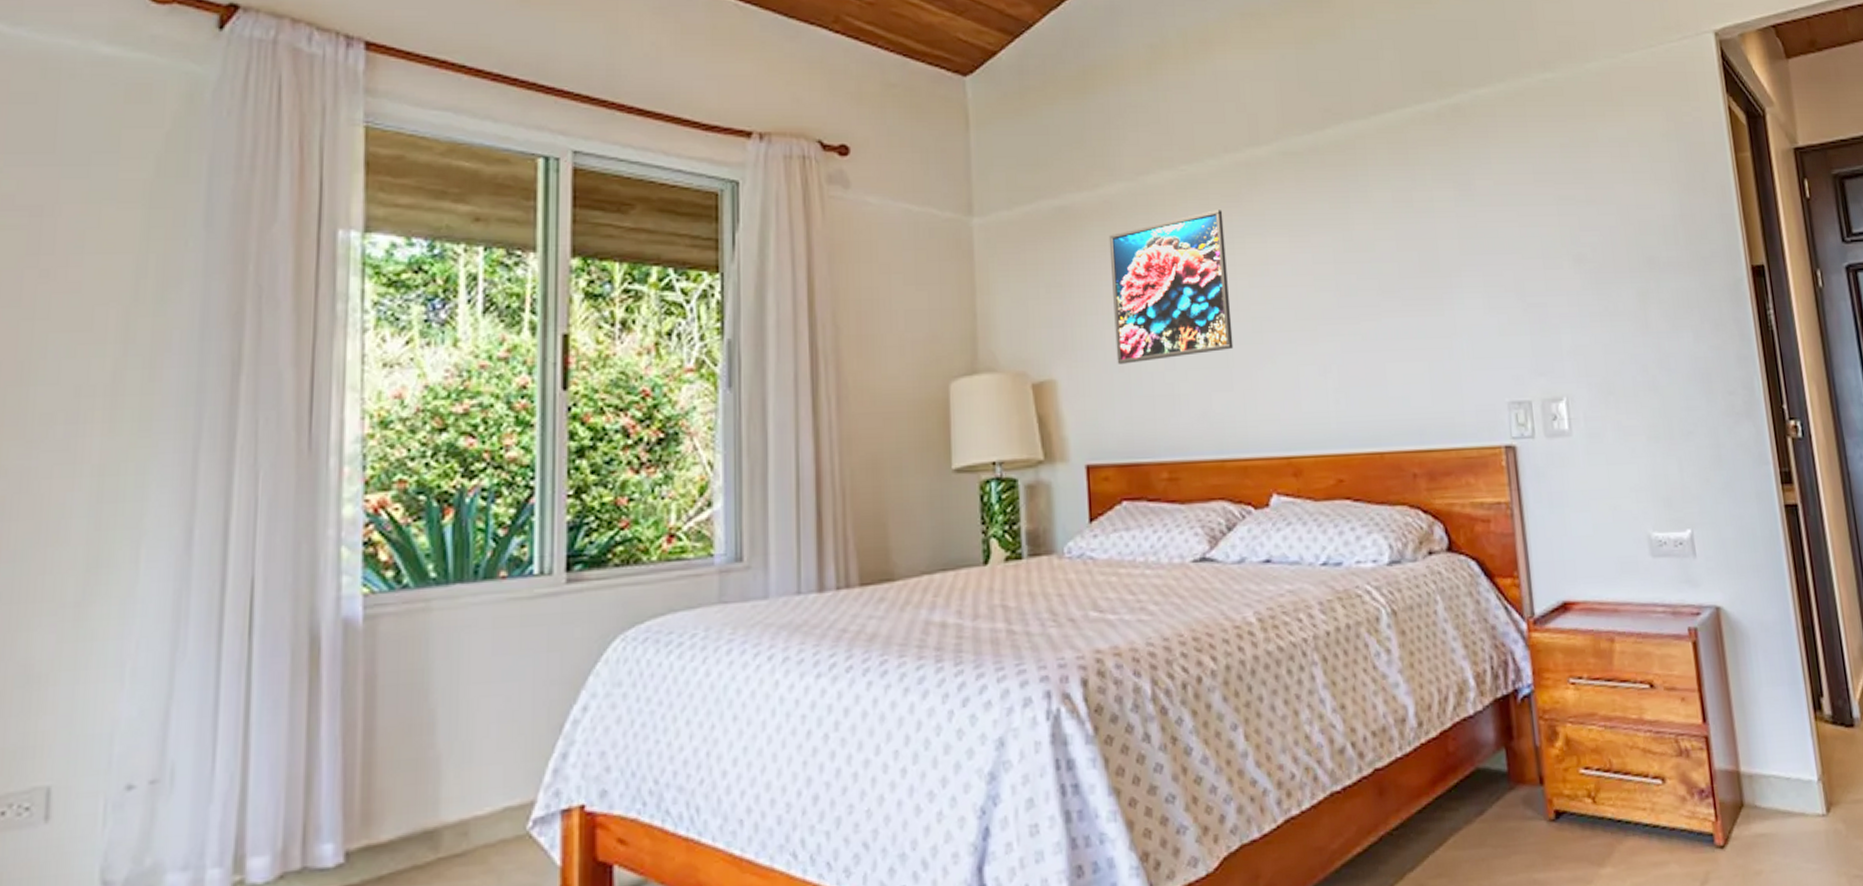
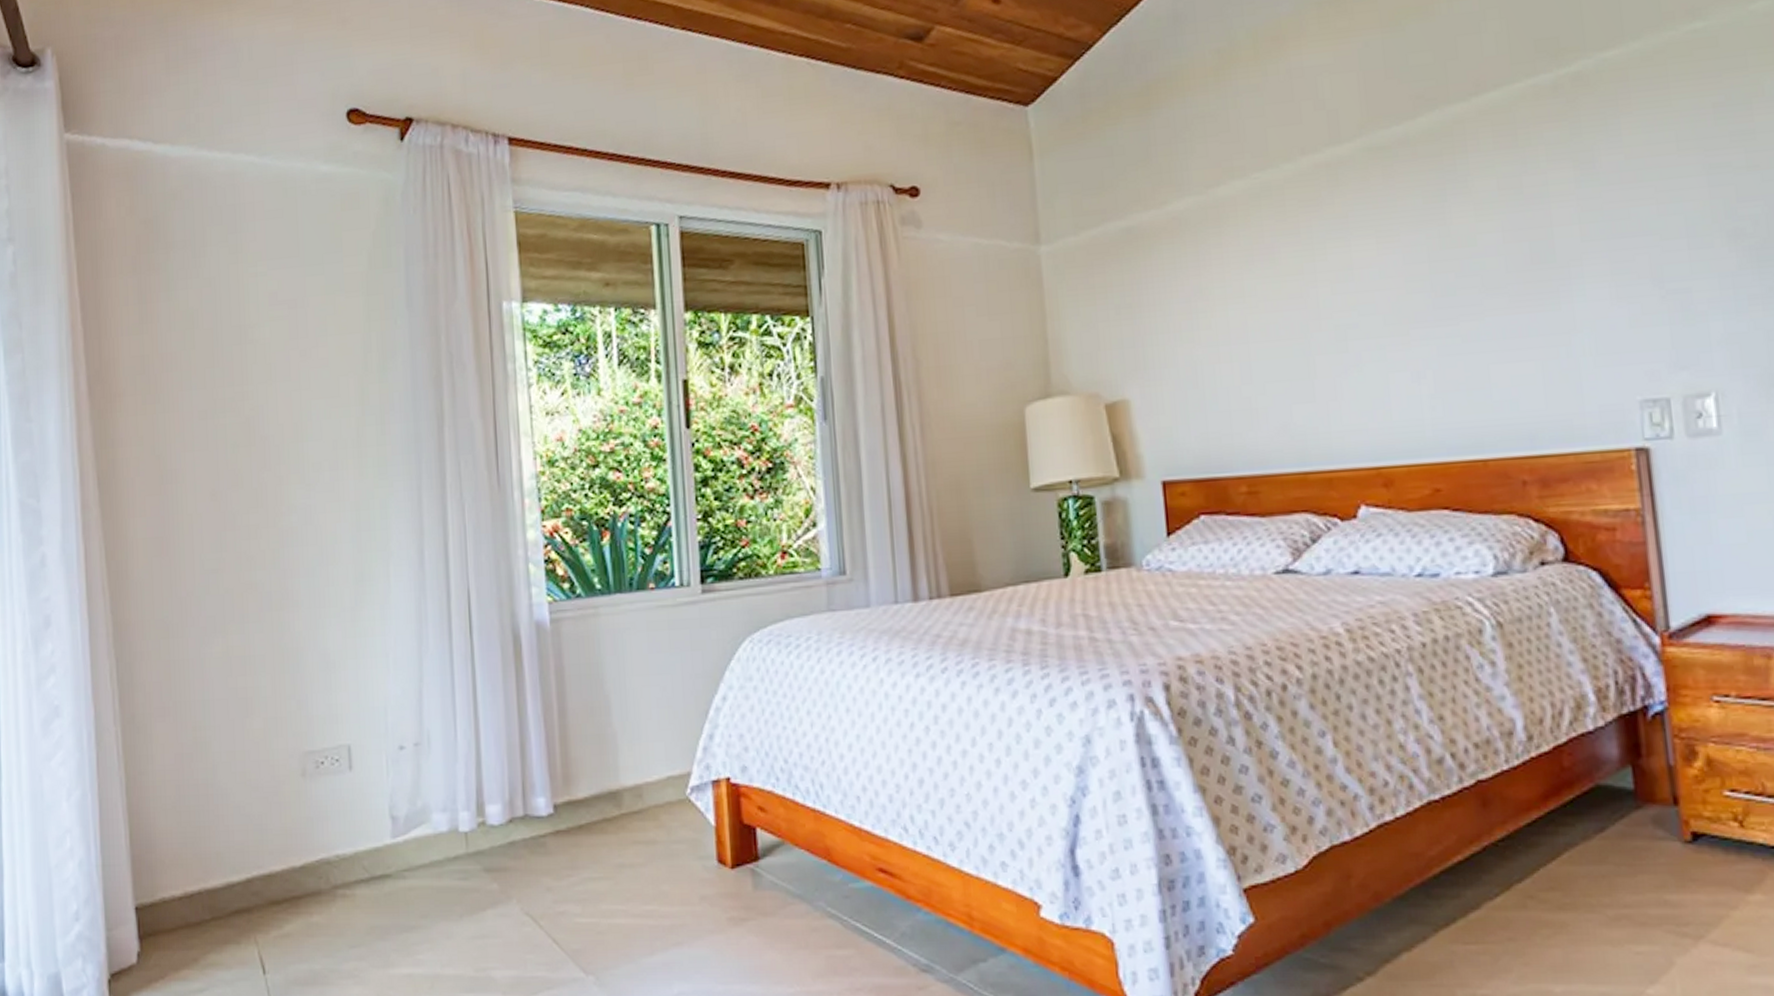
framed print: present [1108,210,1234,364] -> none [1178,216,1315,381]

